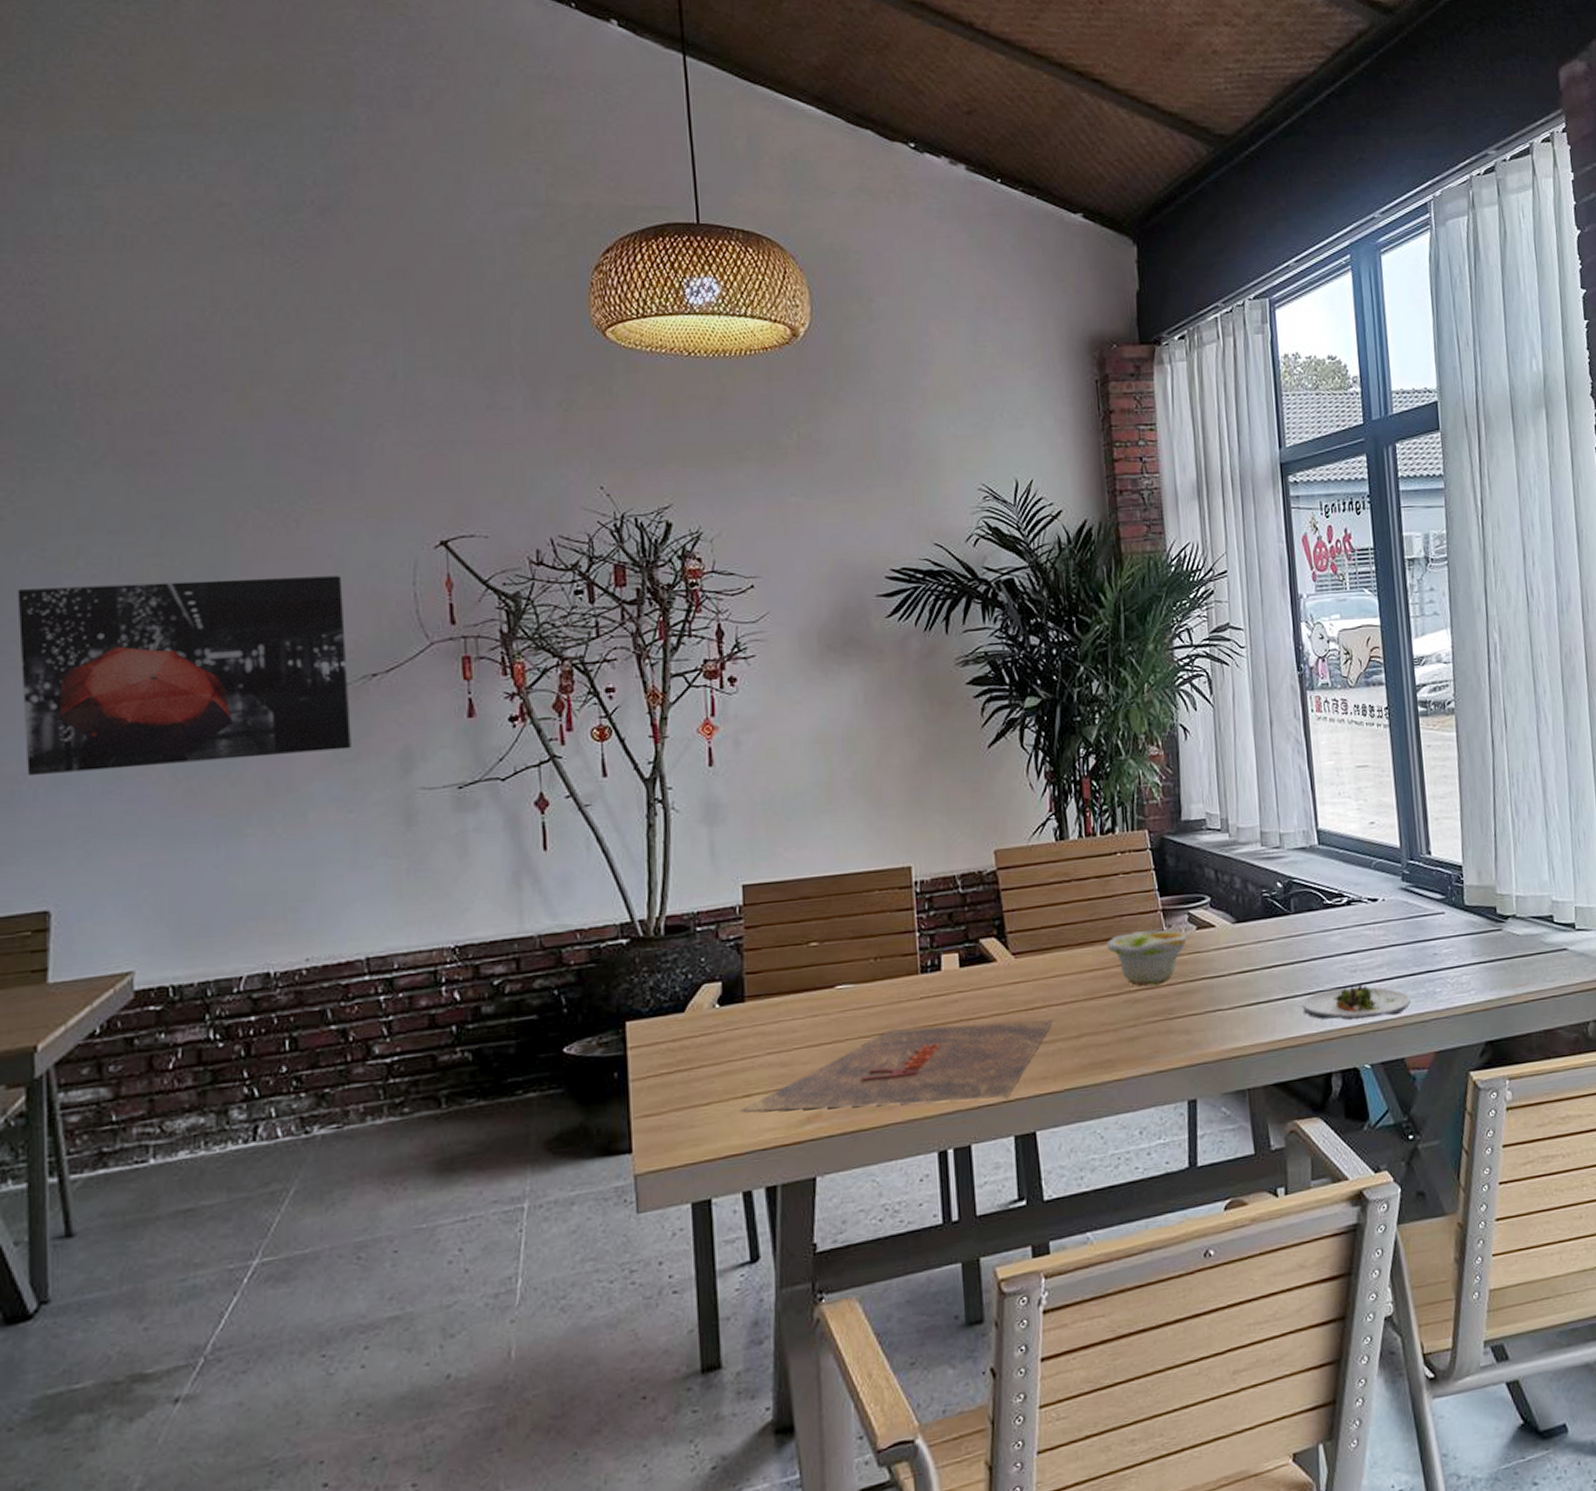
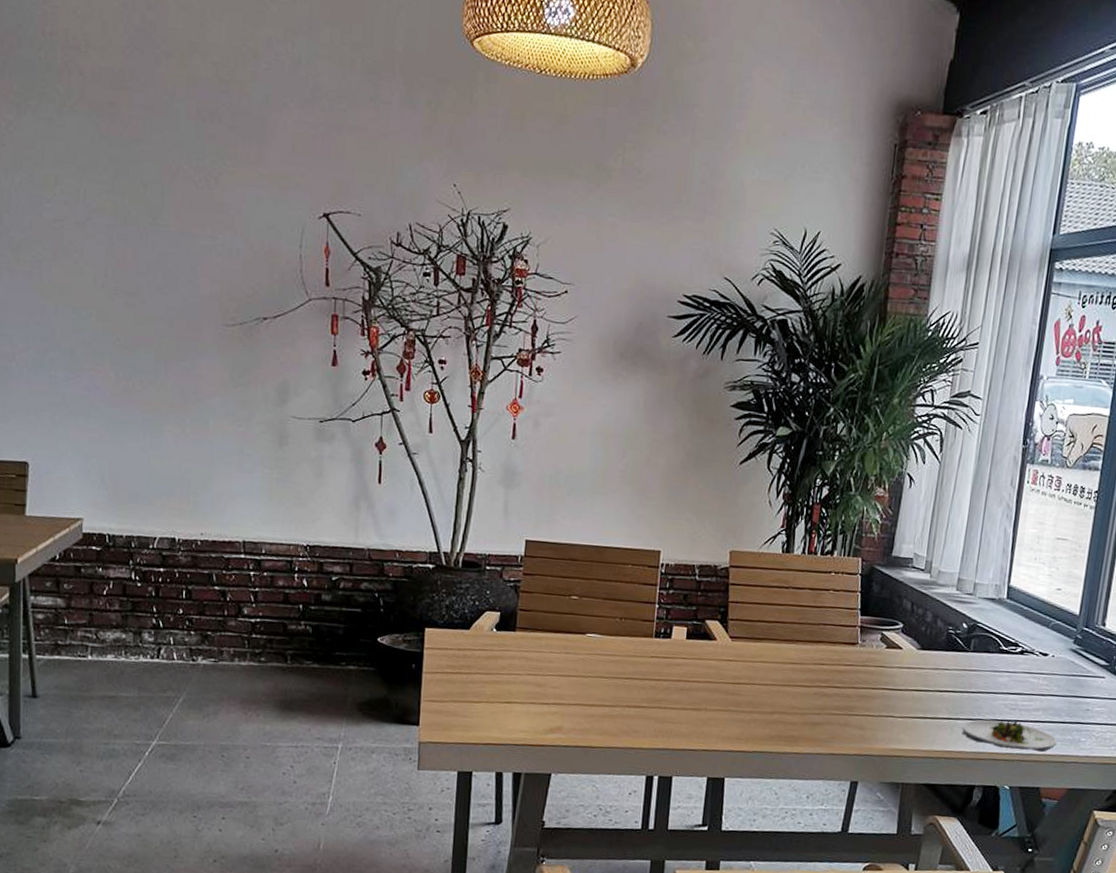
wall art: present [17,576,351,777] -> none [12,206,247,376]
placemat: present [740,1019,1054,1113] -> none [501,676,754,747]
bowl: present [1106,929,1187,987] -> none [808,639,876,687]

